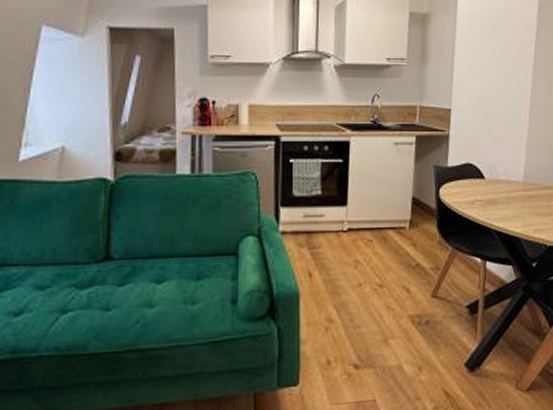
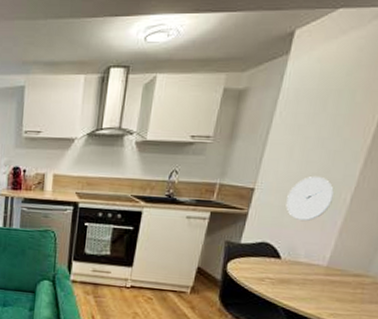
wall clock: none [479,95,516,139] -> present [286,177,334,222]

